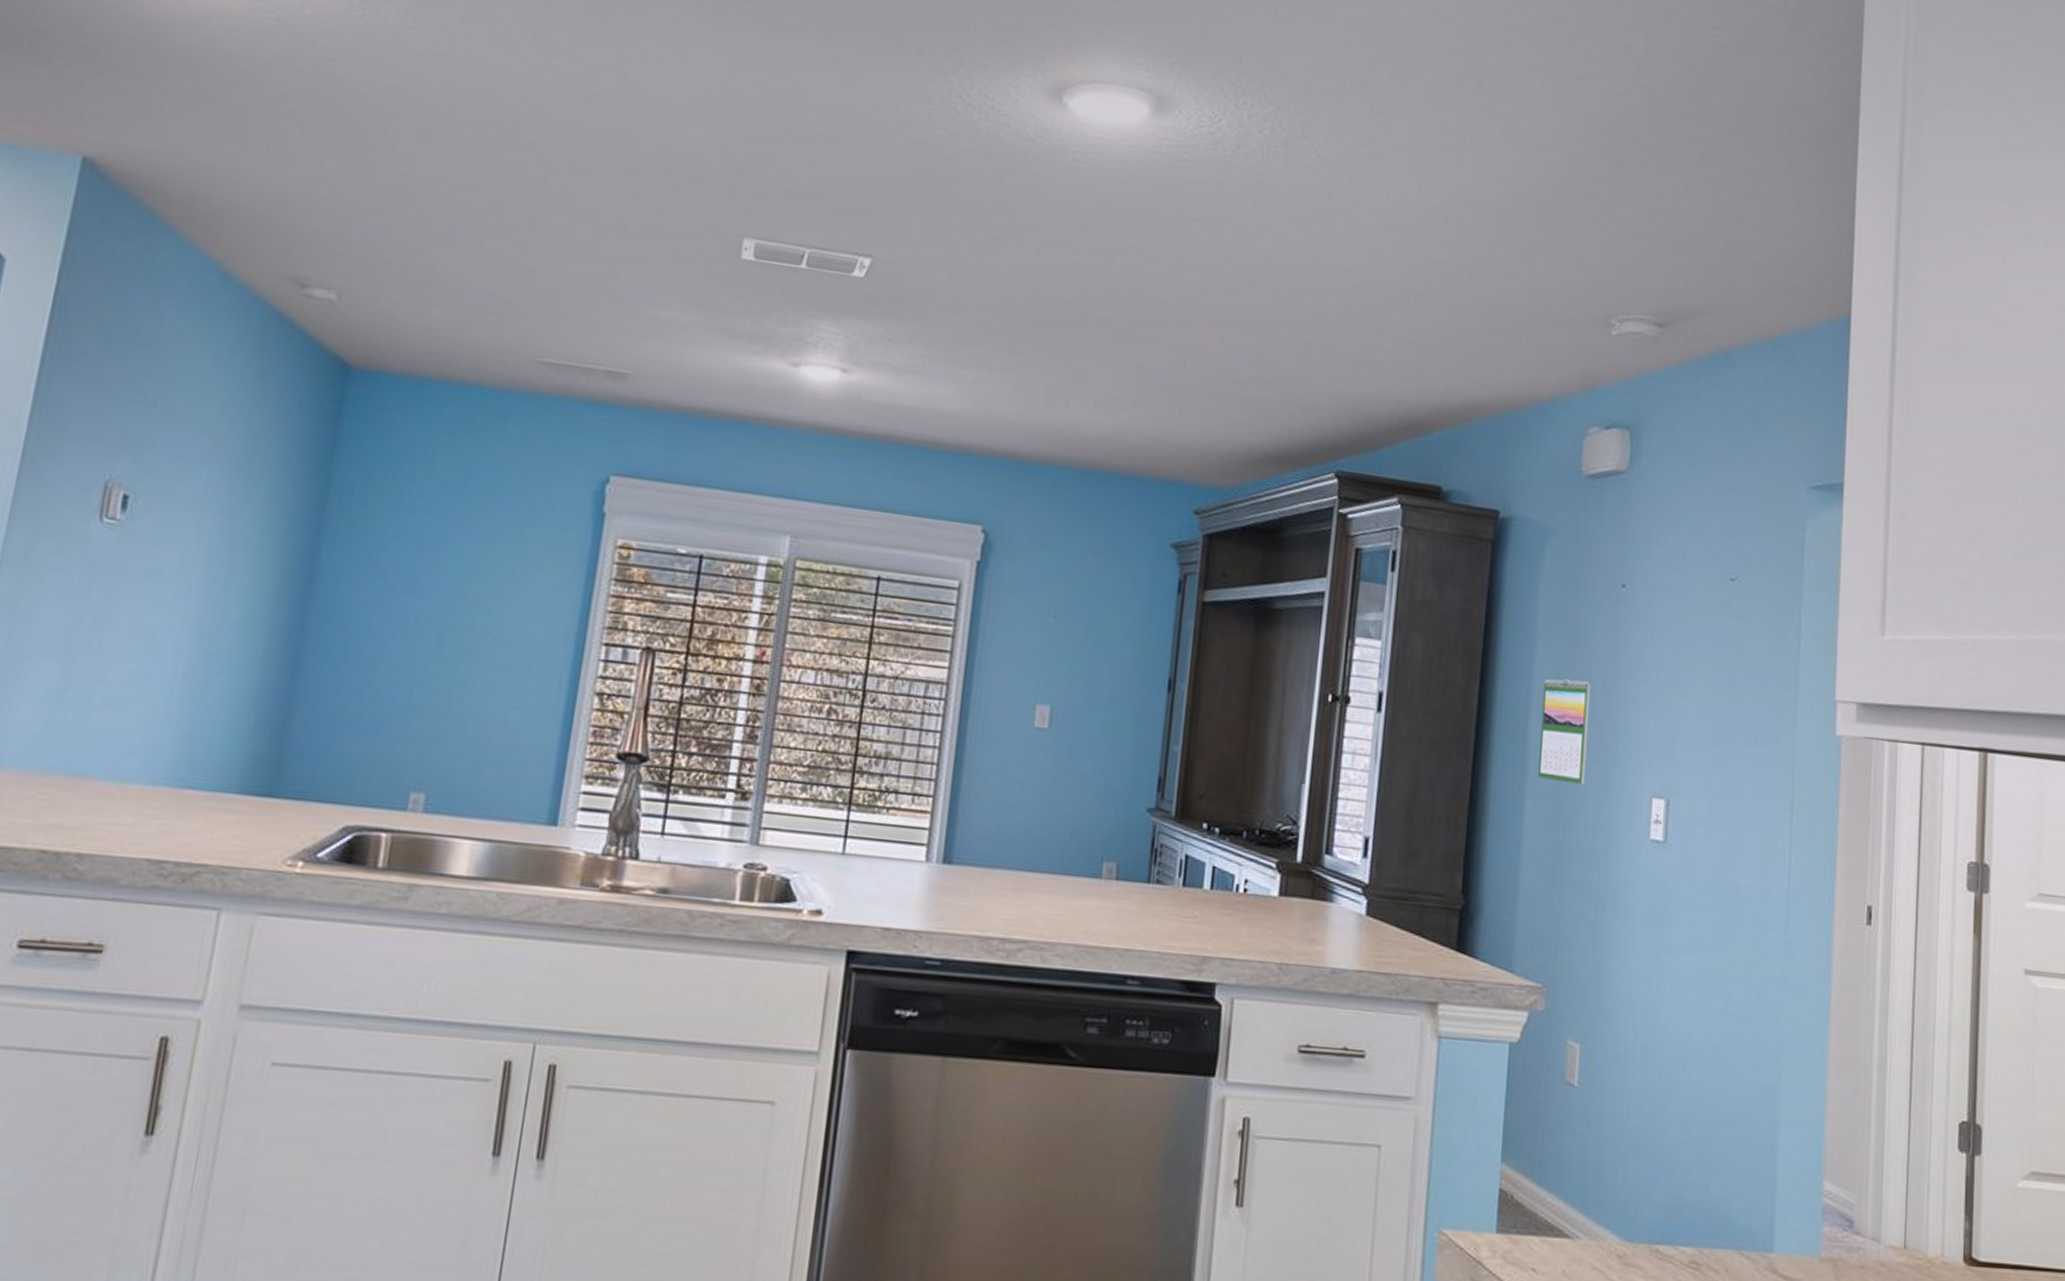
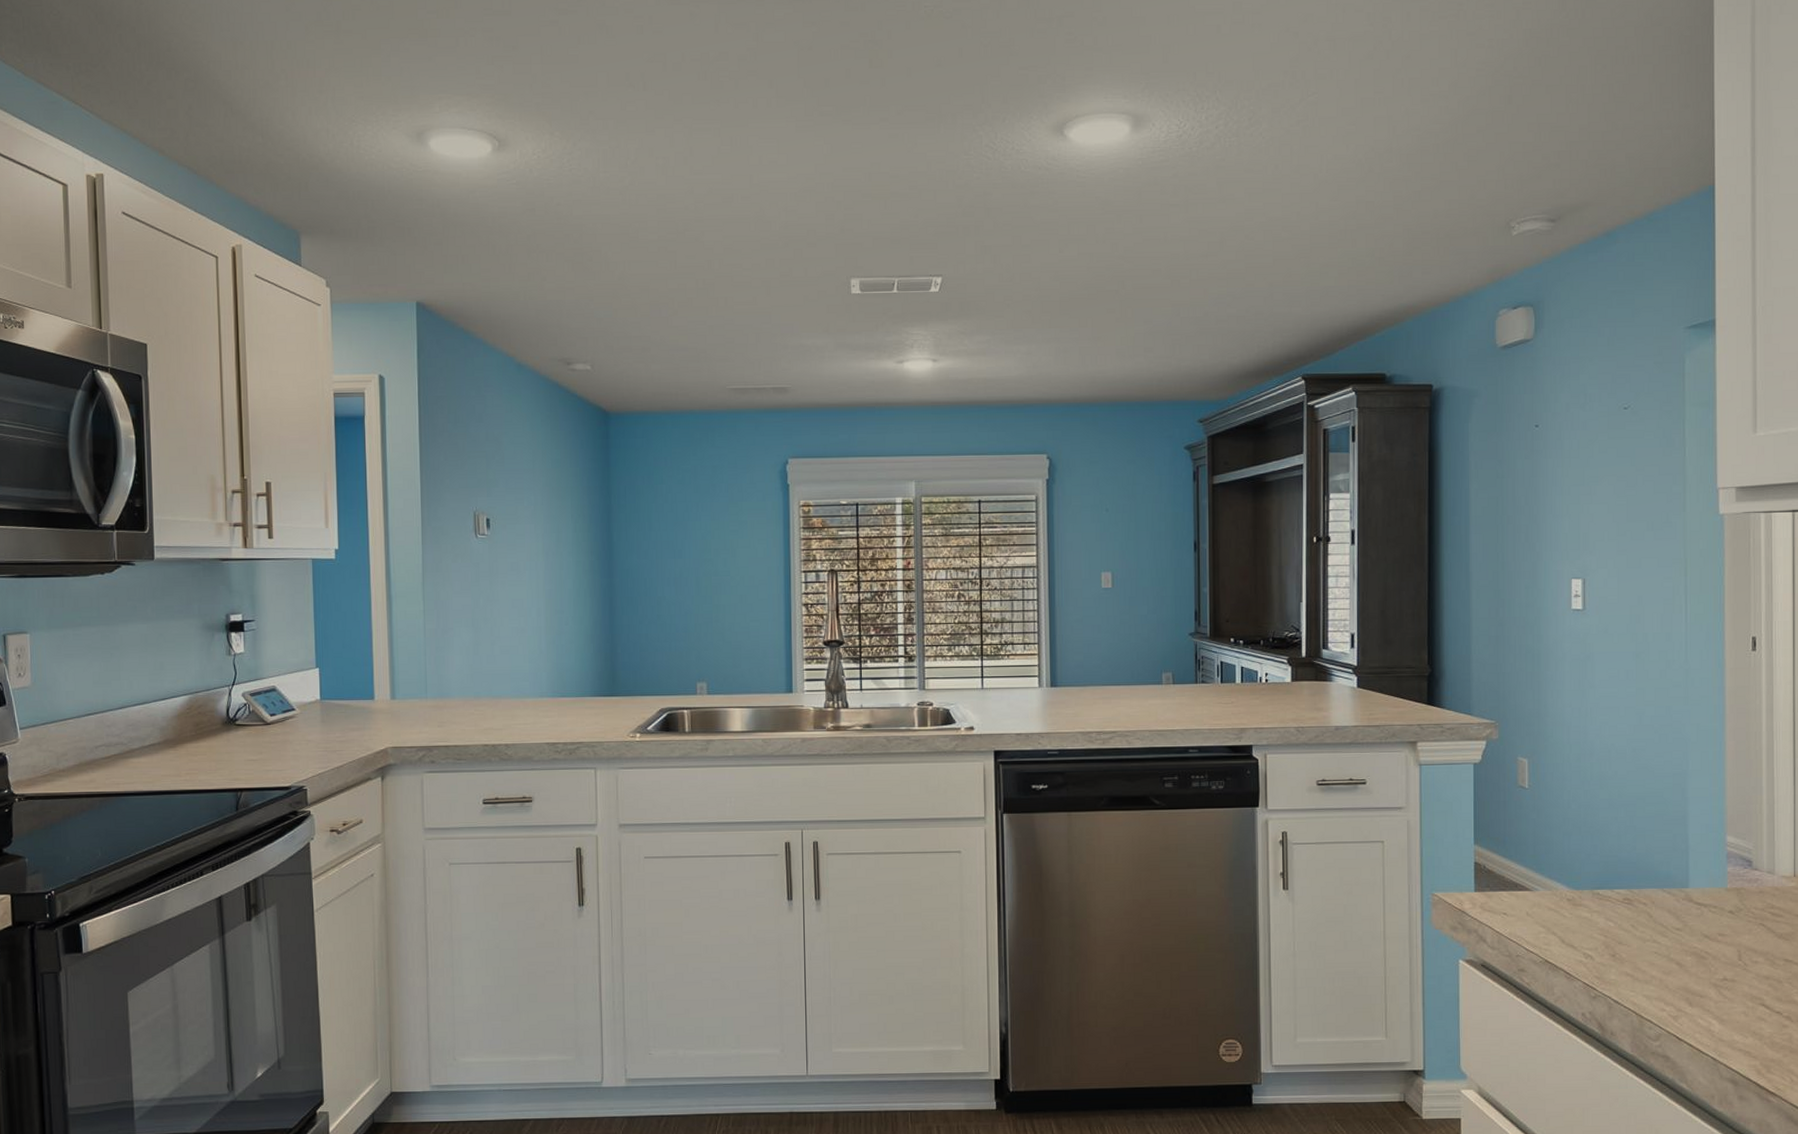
calendar: present [1537,678,1591,785] -> none [1478,500,1517,577]

